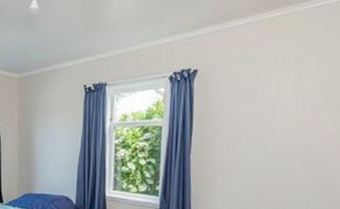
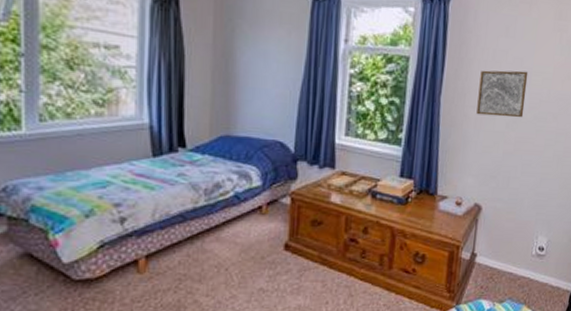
wall art: none [223,128,271,169] -> present [476,70,528,118]

